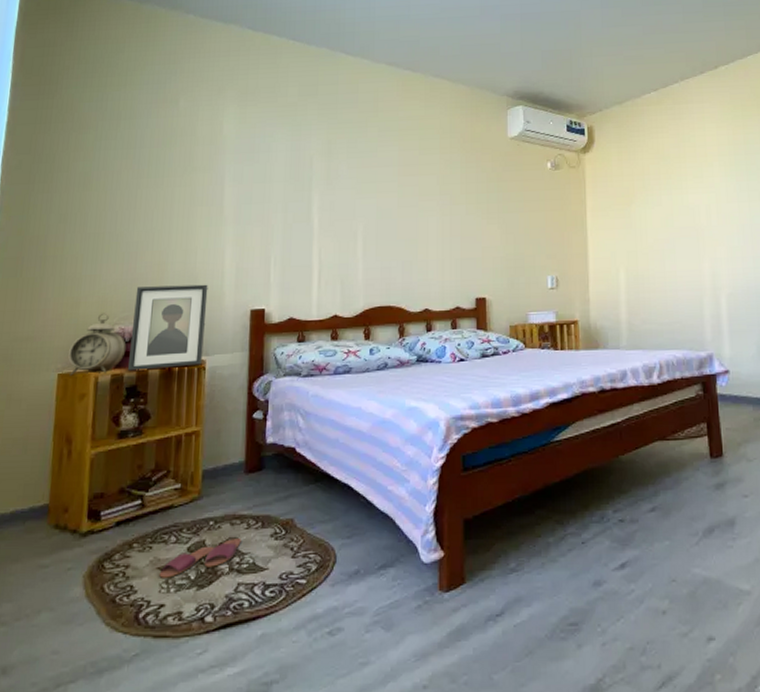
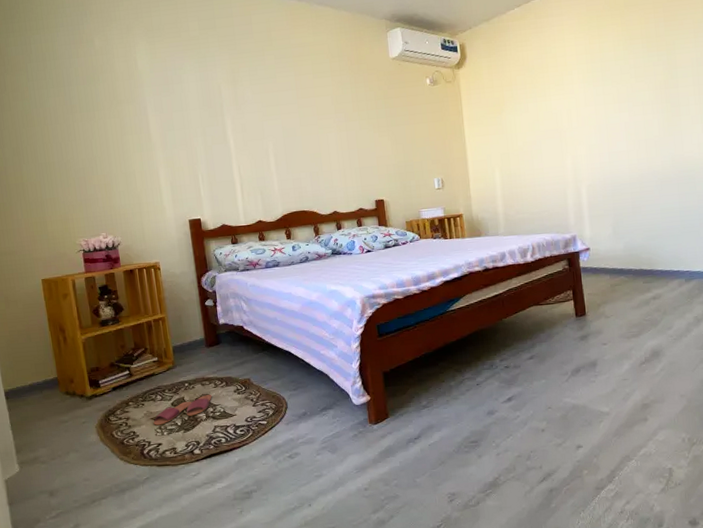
alarm clock: present [68,313,126,376] -> none [46,228,93,280]
picture frame: present [127,284,208,371] -> none [90,201,157,274]

